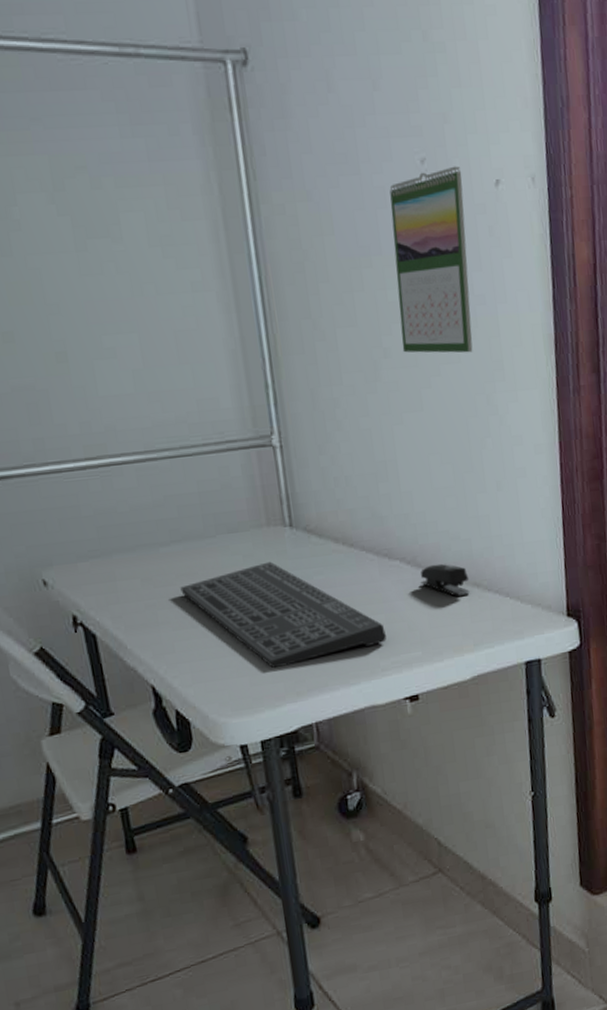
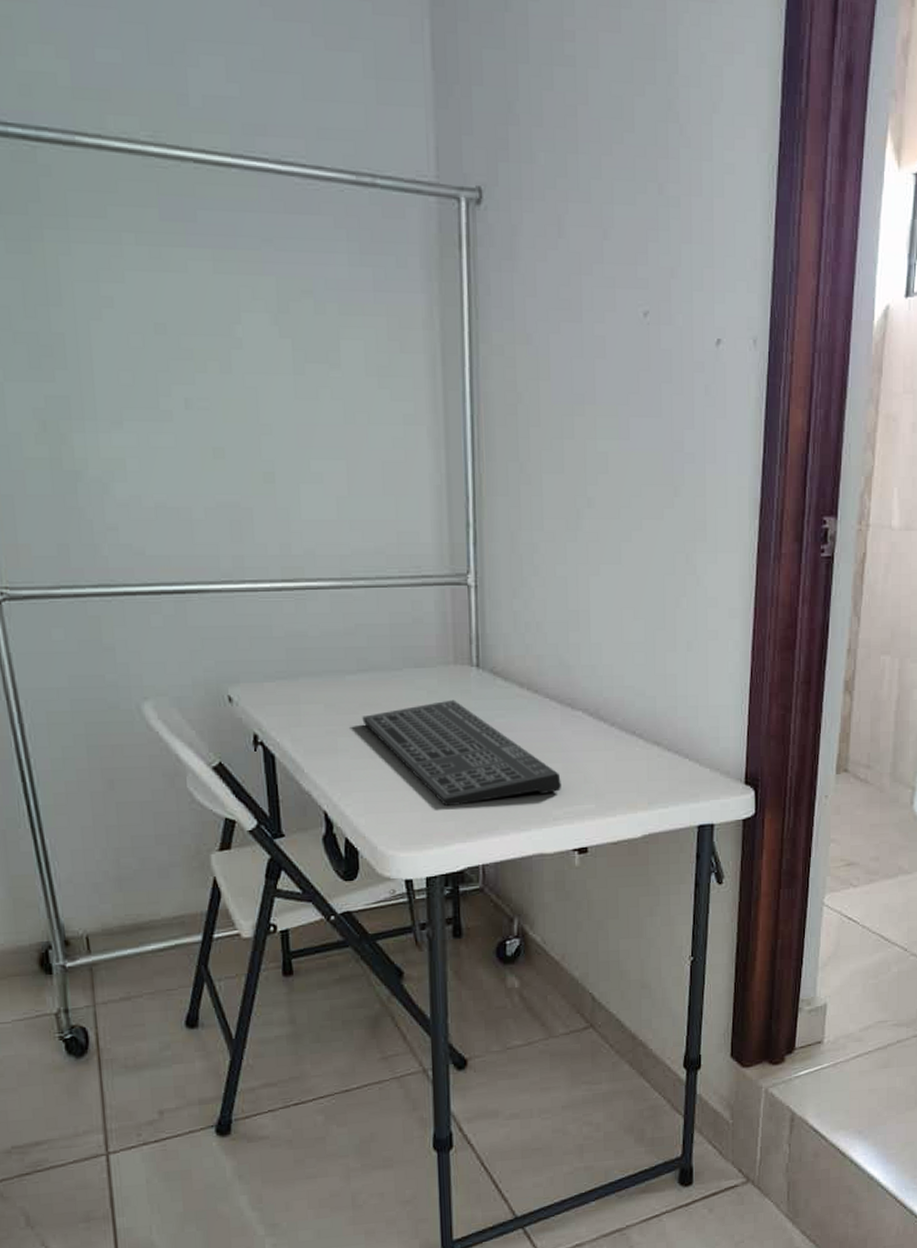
calendar: present [389,166,473,353] -> none [606,321,684,510]
stapler: present [420,563,471,597] -> none [601,718,651,753]

